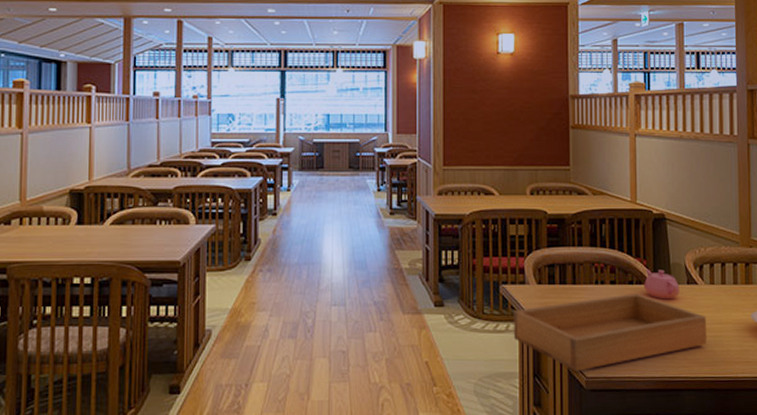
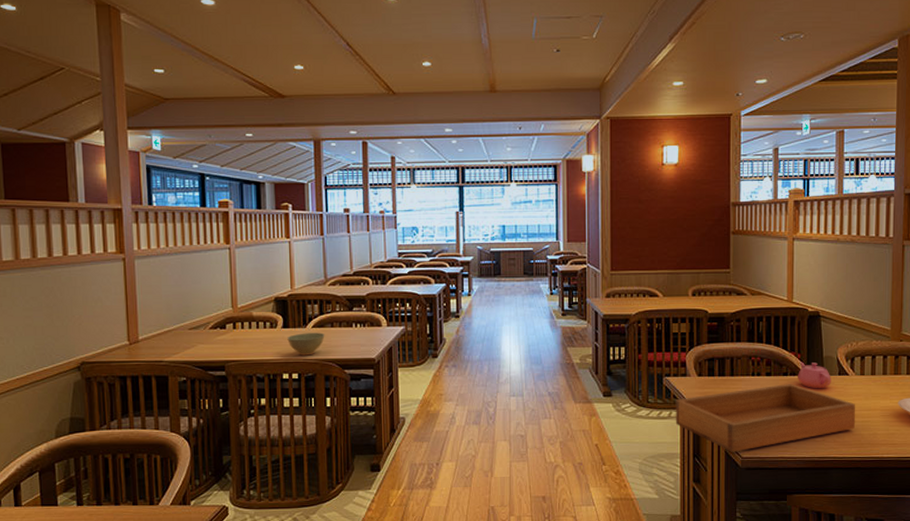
bowl: none [81,230,125,257] -> present [287,332,325,356]

